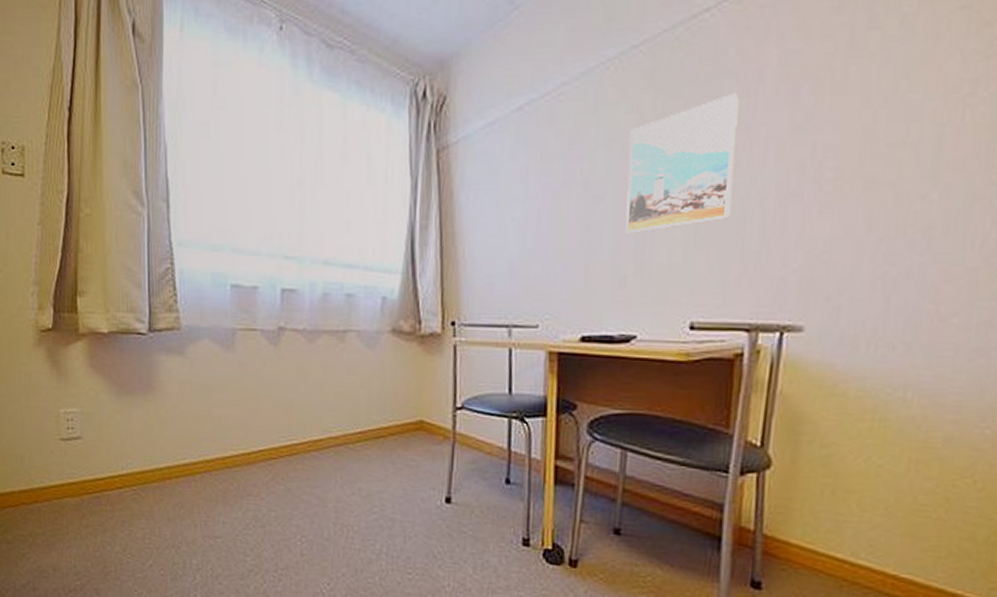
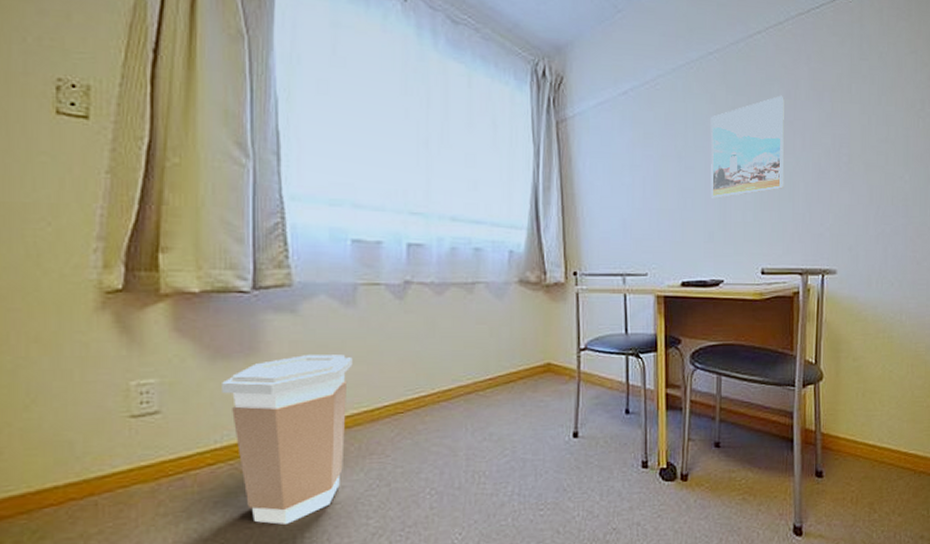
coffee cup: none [126,395,232,550] -> present [222,354,353,525]

